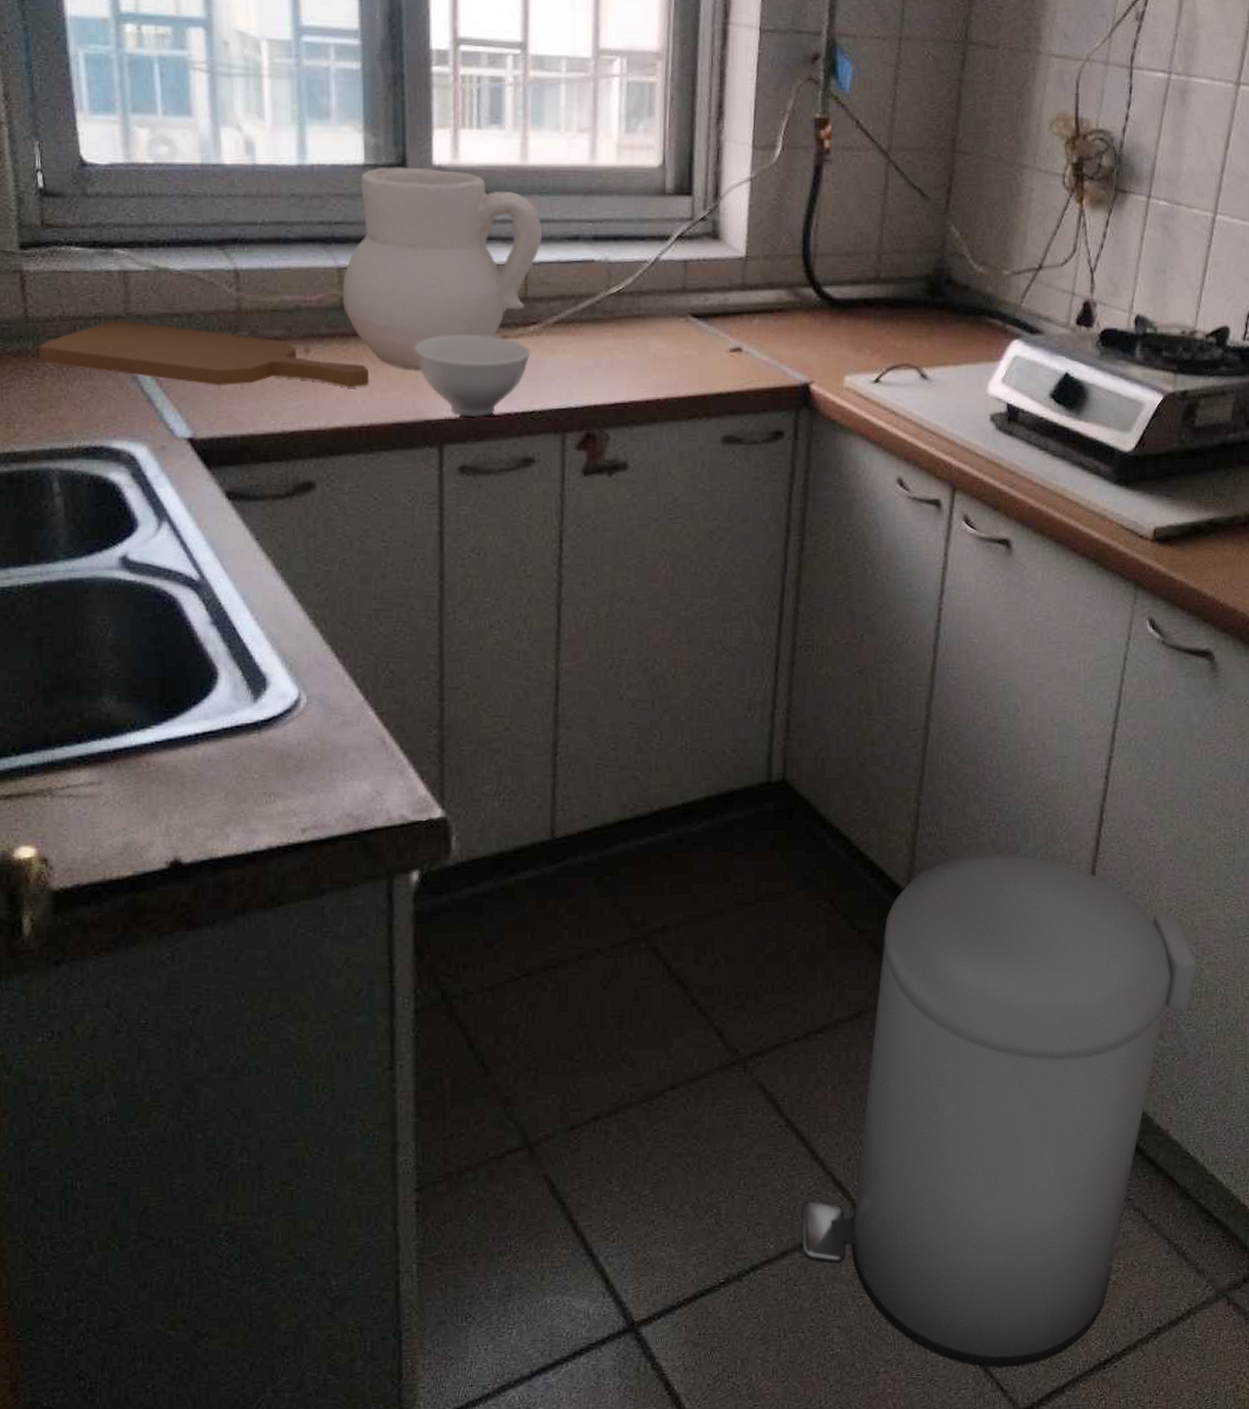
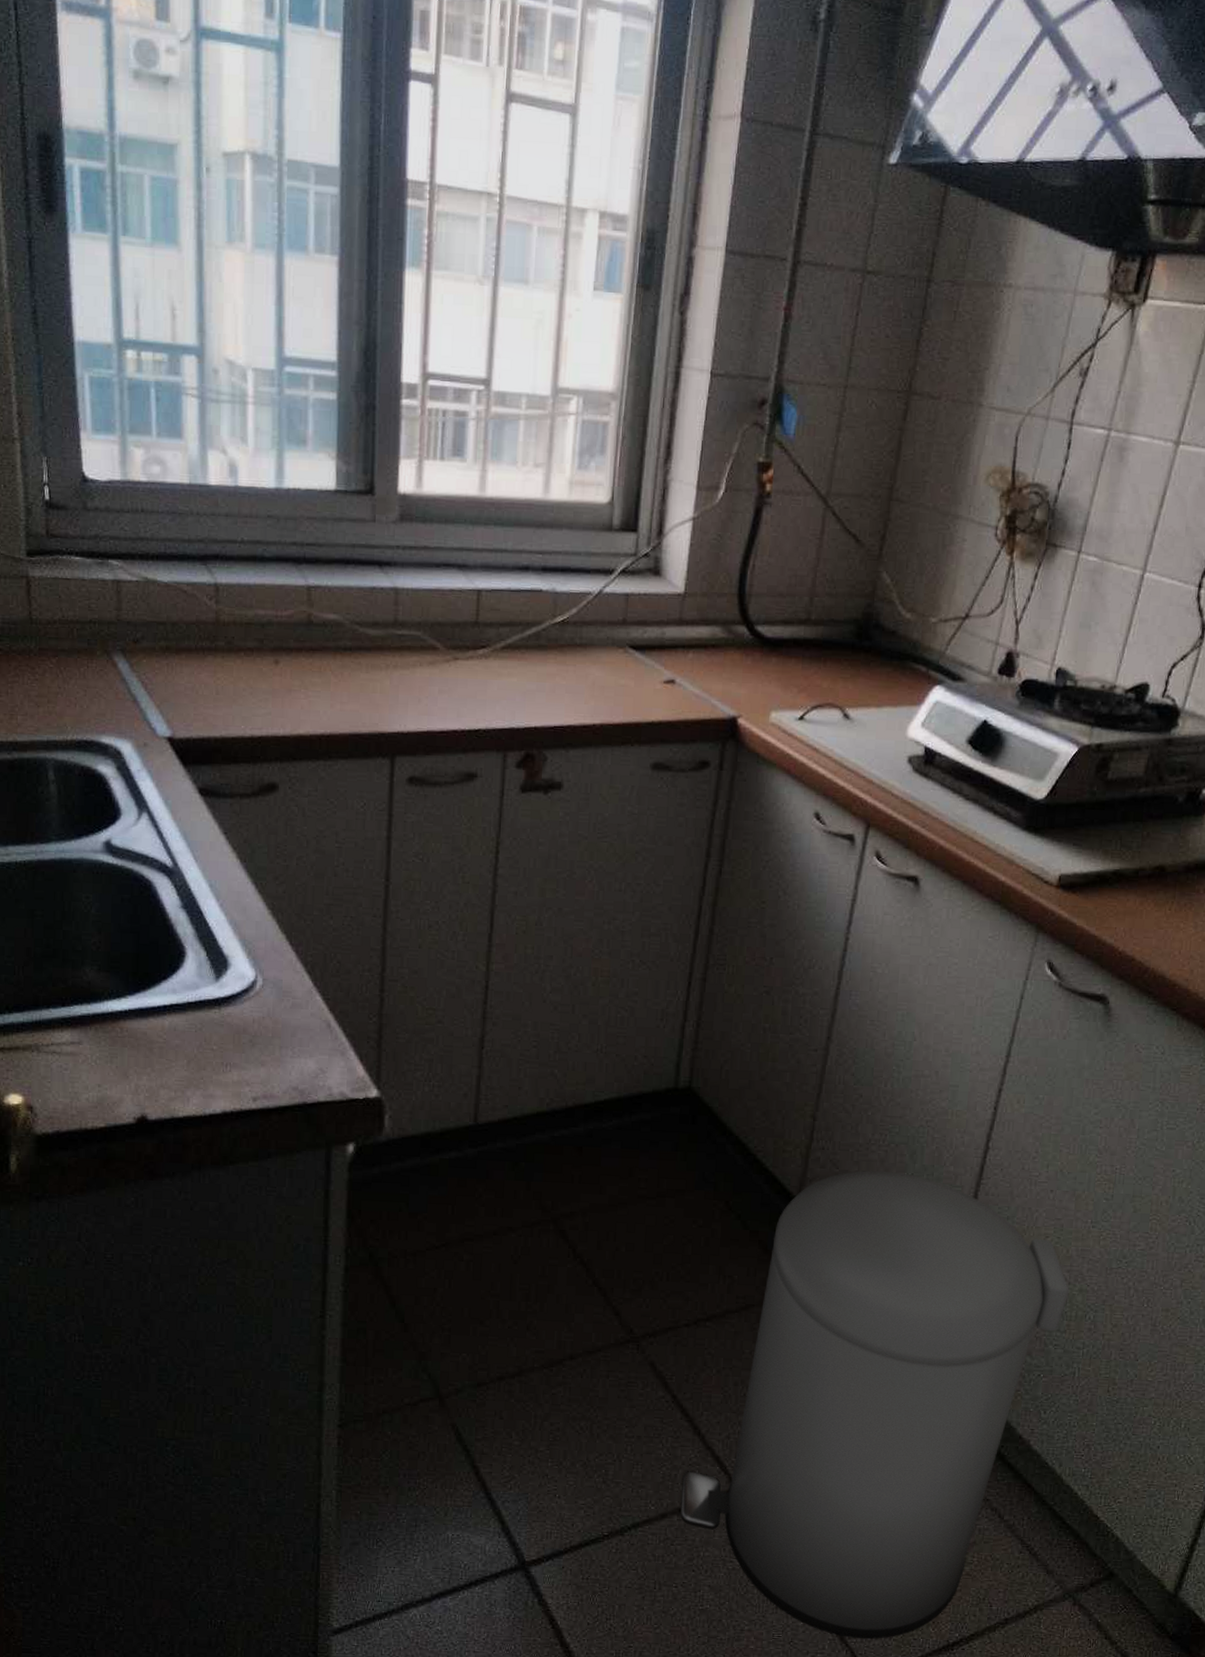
cutting board: present [38,320,369,388] -> none [40,625,331,699]
ceramic jug: present [342,167,543,369] -> none [310,493,496,685]
bowl: present [414,335,531,418] -> none [373,654,479,733]

